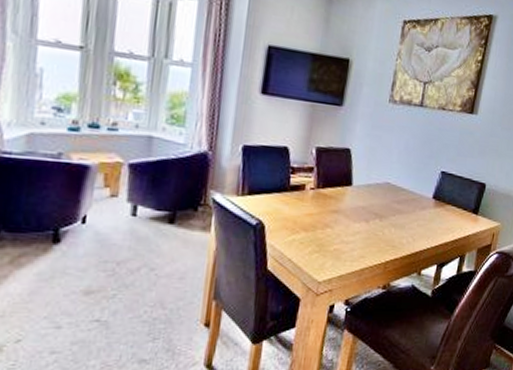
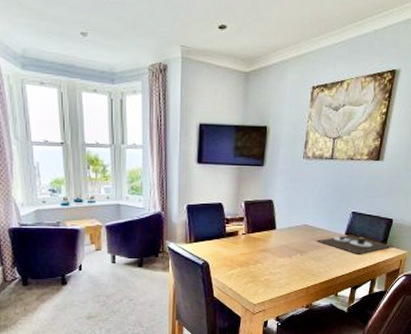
place setting: none [398,199,486,224] -> present [316,235,394,254]

